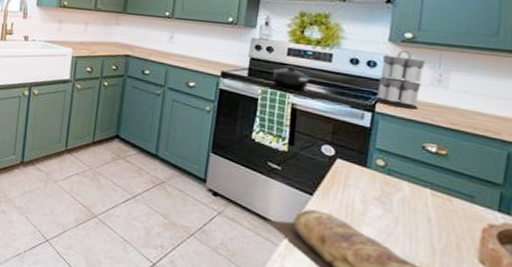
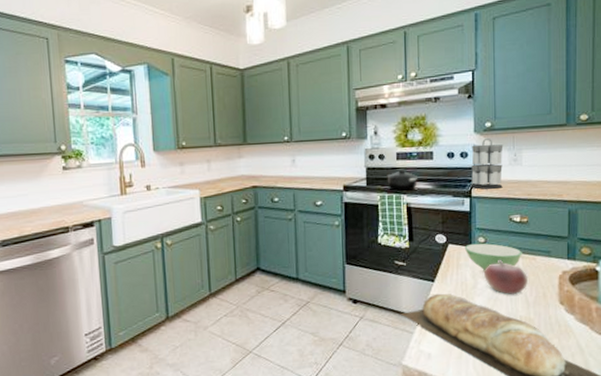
bowl: none [356,164,434,203] -> present [464,243,522,273]
fruit: none [378,189,437,236] -> present [484,259,528,295]

